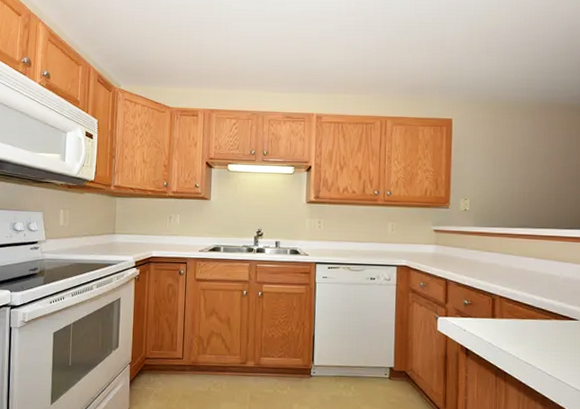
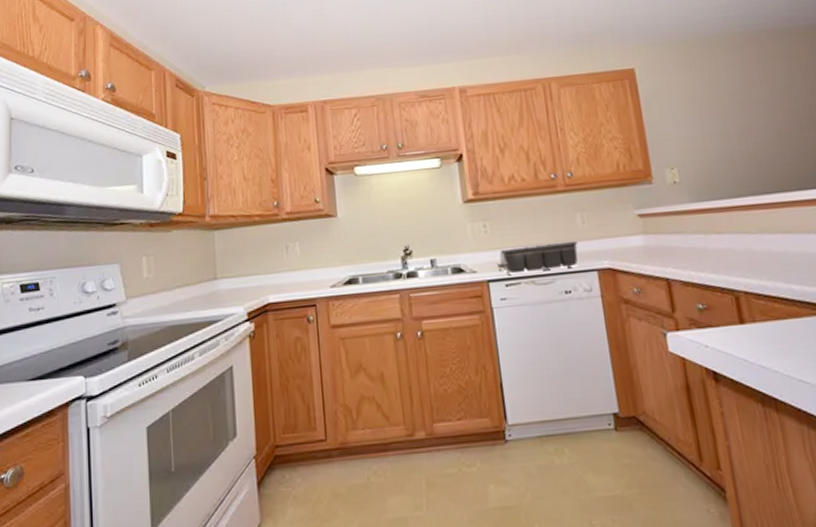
dish rack: none [324,241,386,261] -> present [496,240,578,275]

